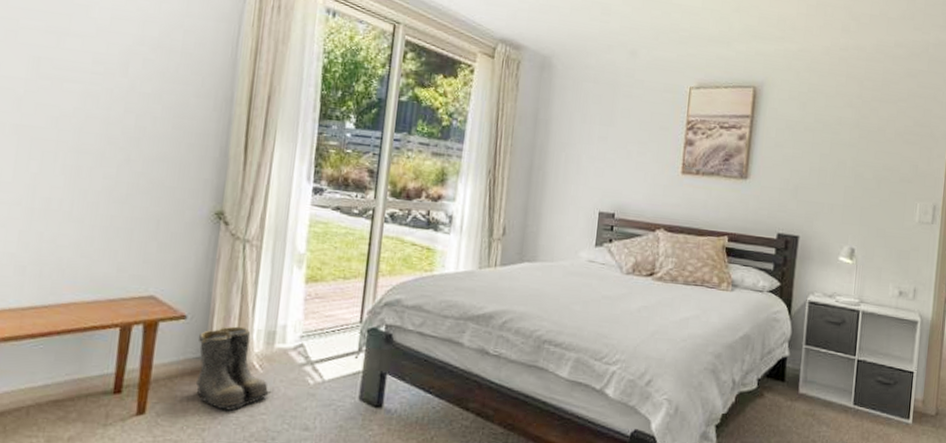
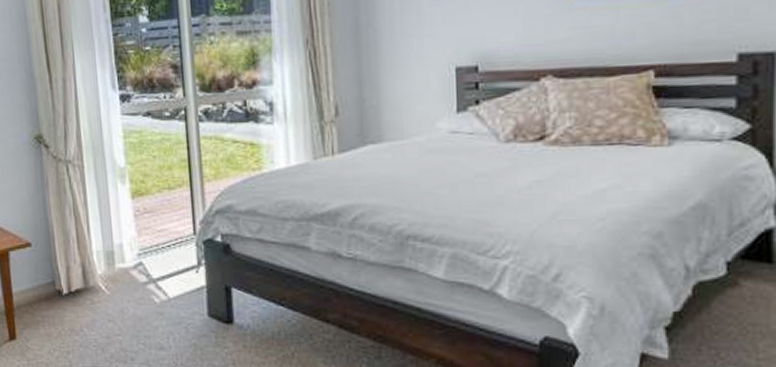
boots: present [196,326,272,411] -> none [45,249,122,333]

